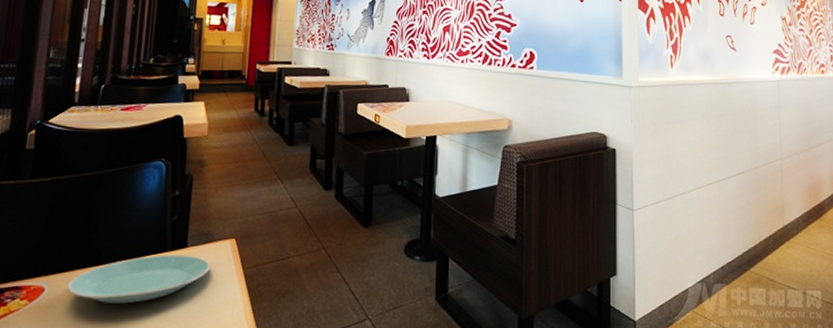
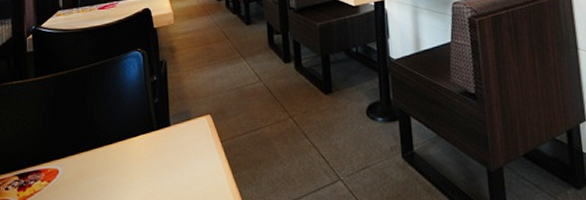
plate: present [67,254,211,304] -> none [77,132,192,180]

